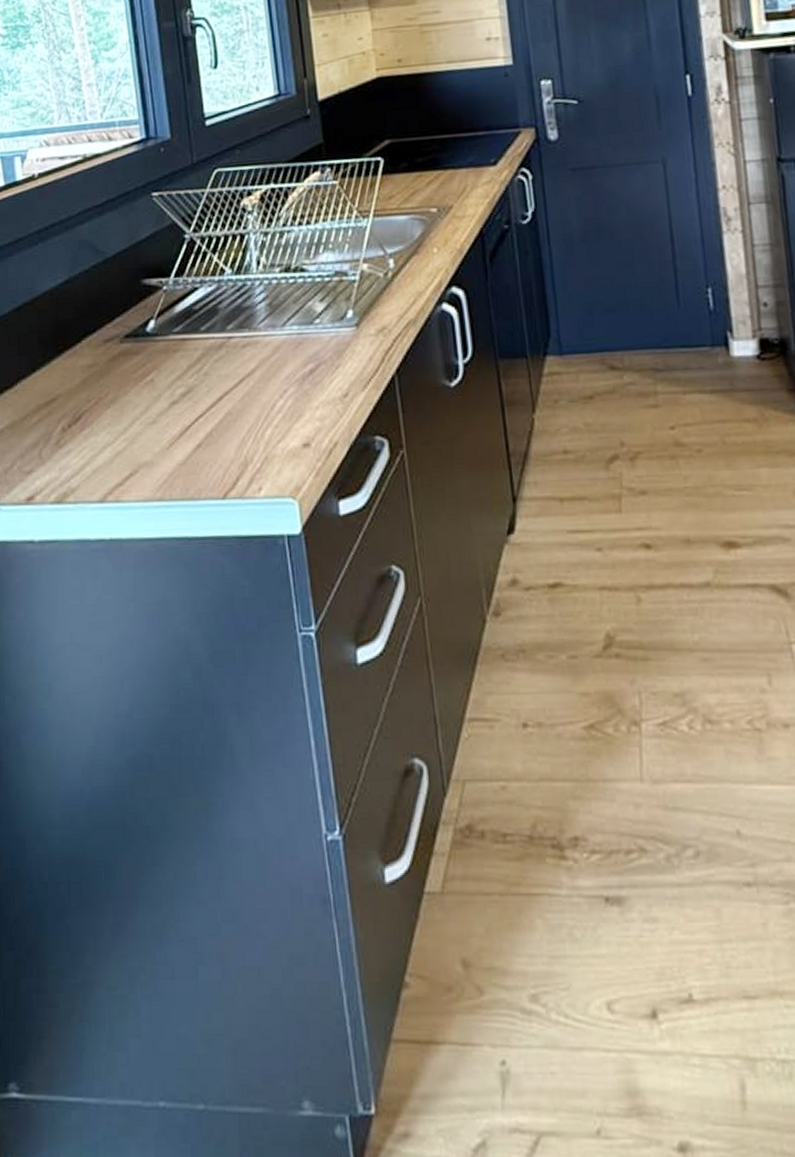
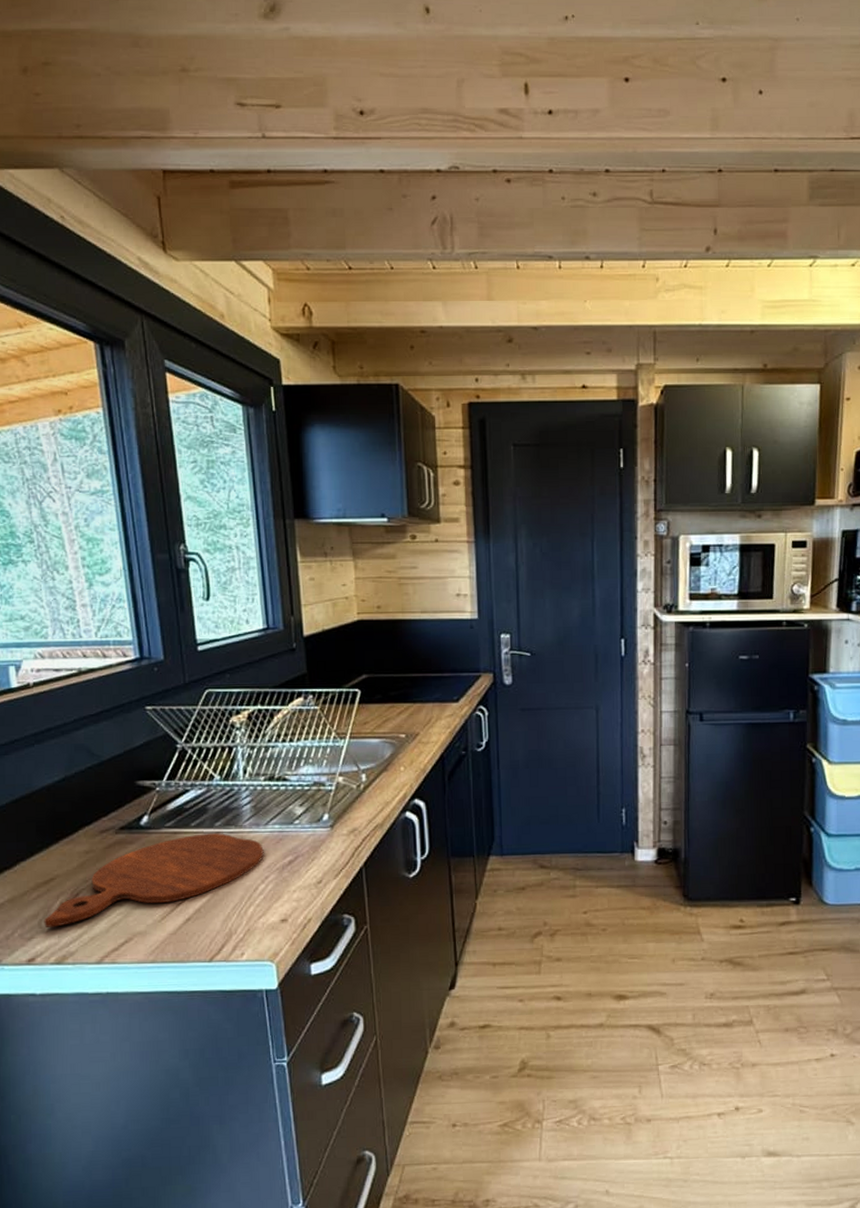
cutting board: none [44,338,281,458] -> present [44,833,264,927]

